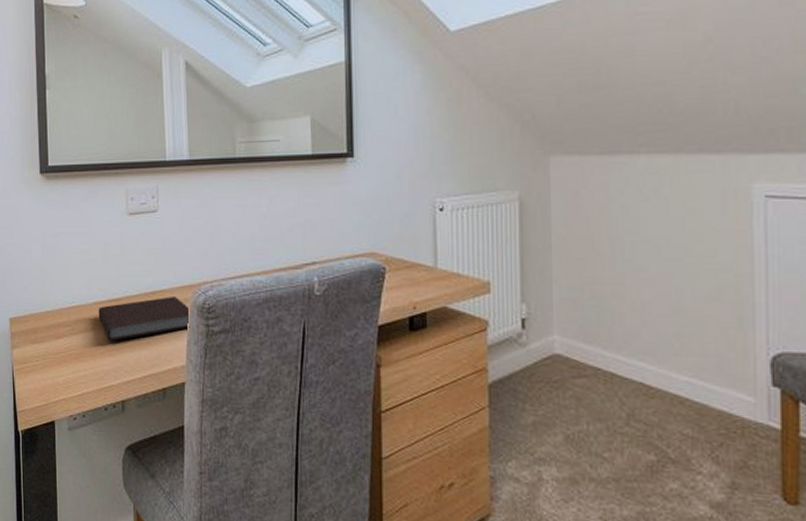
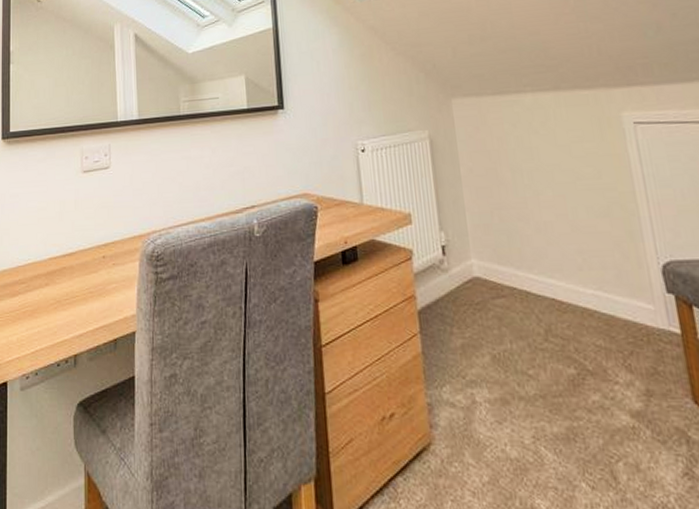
notebook: present [98,297,190,341] -> none [53,247,140,295]

